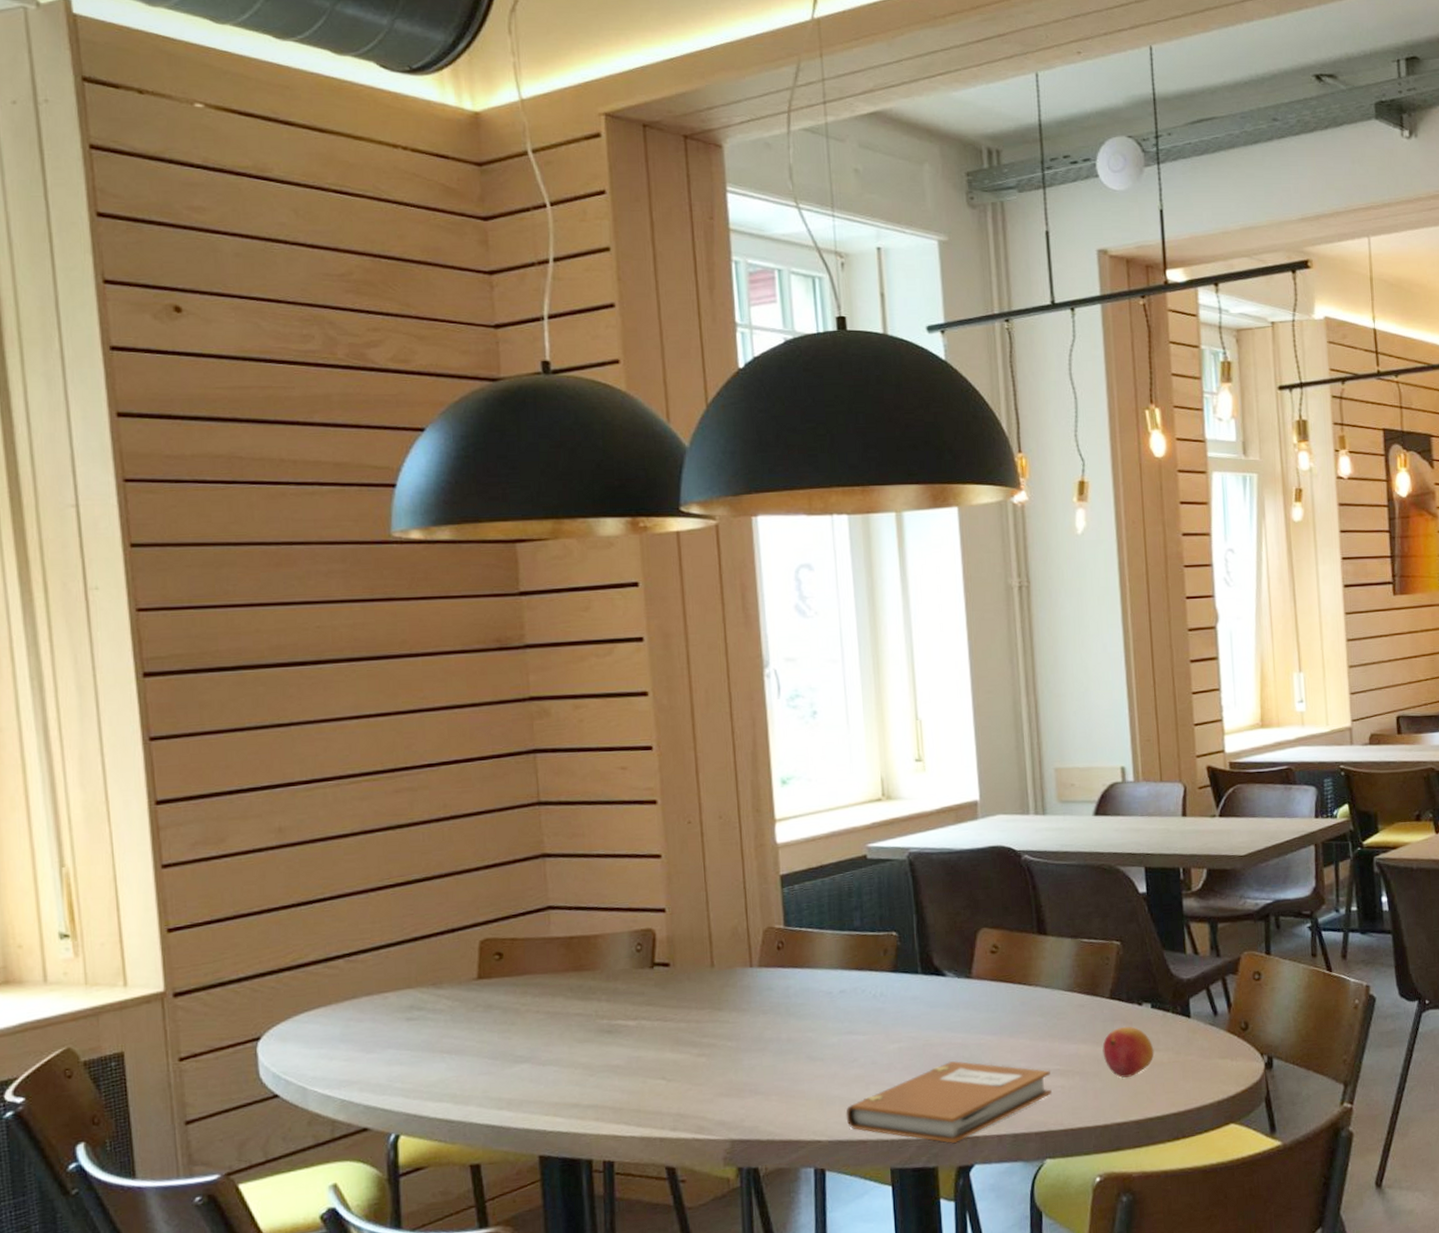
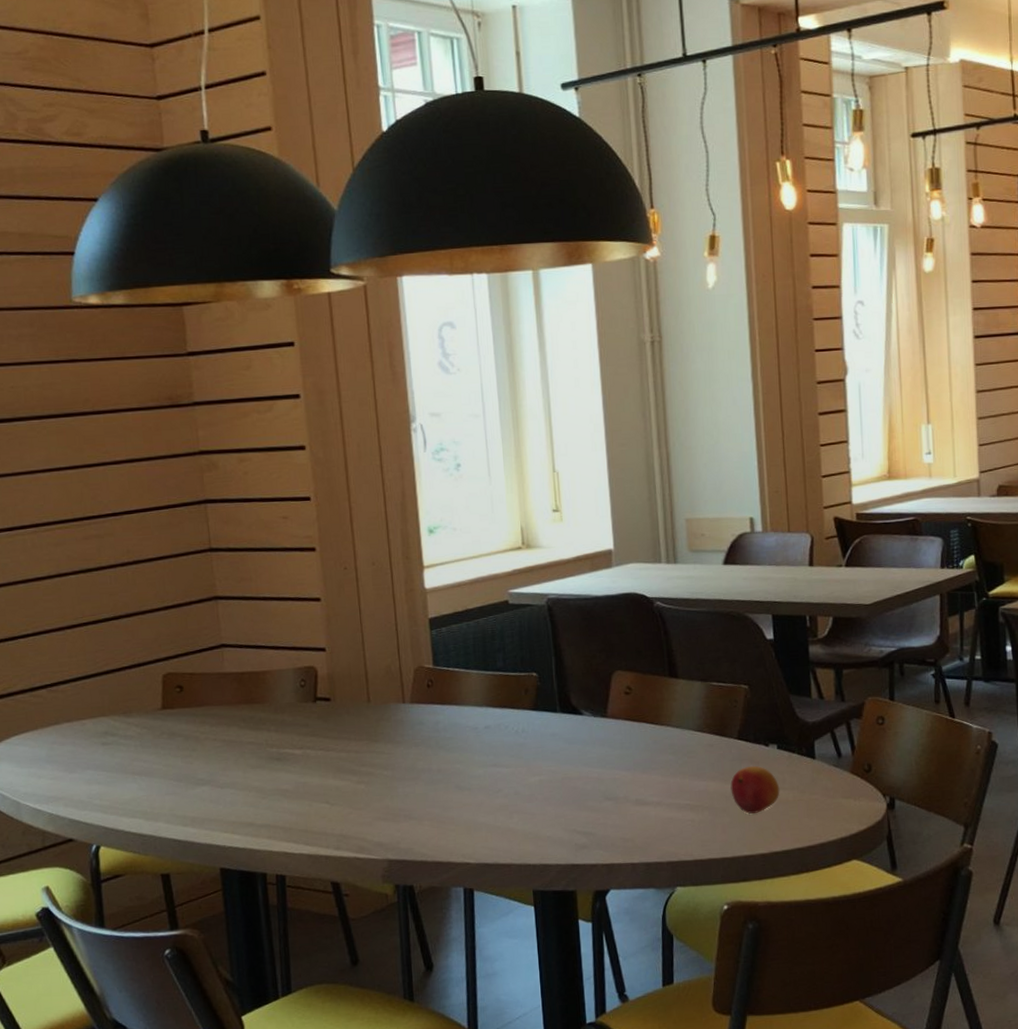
notebook: present [845,1060,1052,1143] -> none [491,793,682,869]

